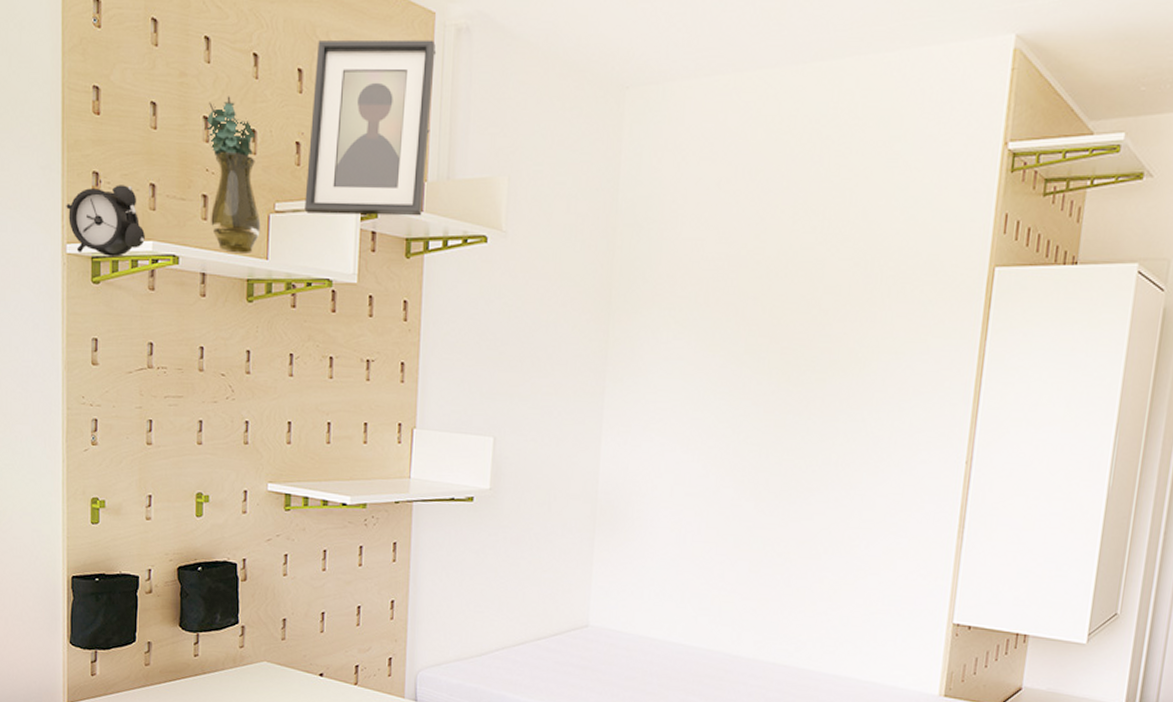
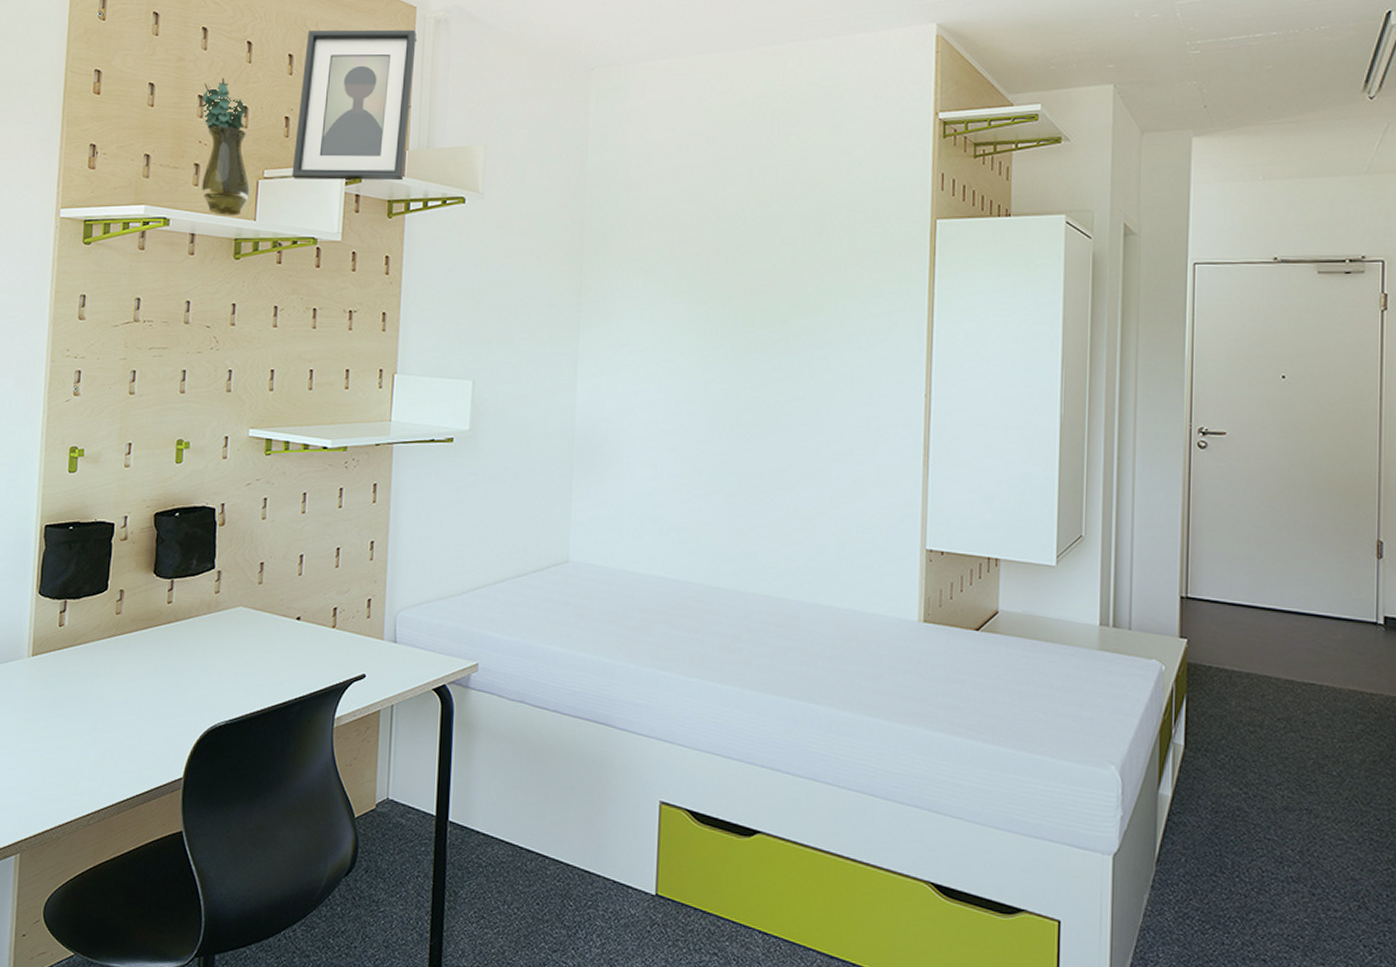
alarm clock: present [66,185,145,257] -> none [62,155,138,220]

